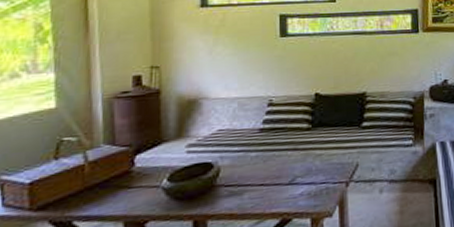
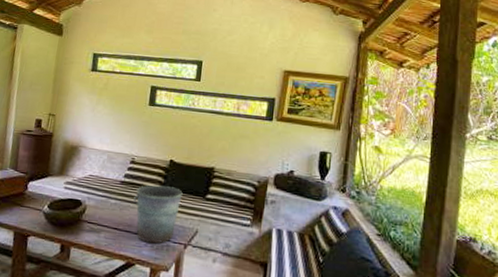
bucket: none [279,122,335,192] -> present [133,184,183,244]

